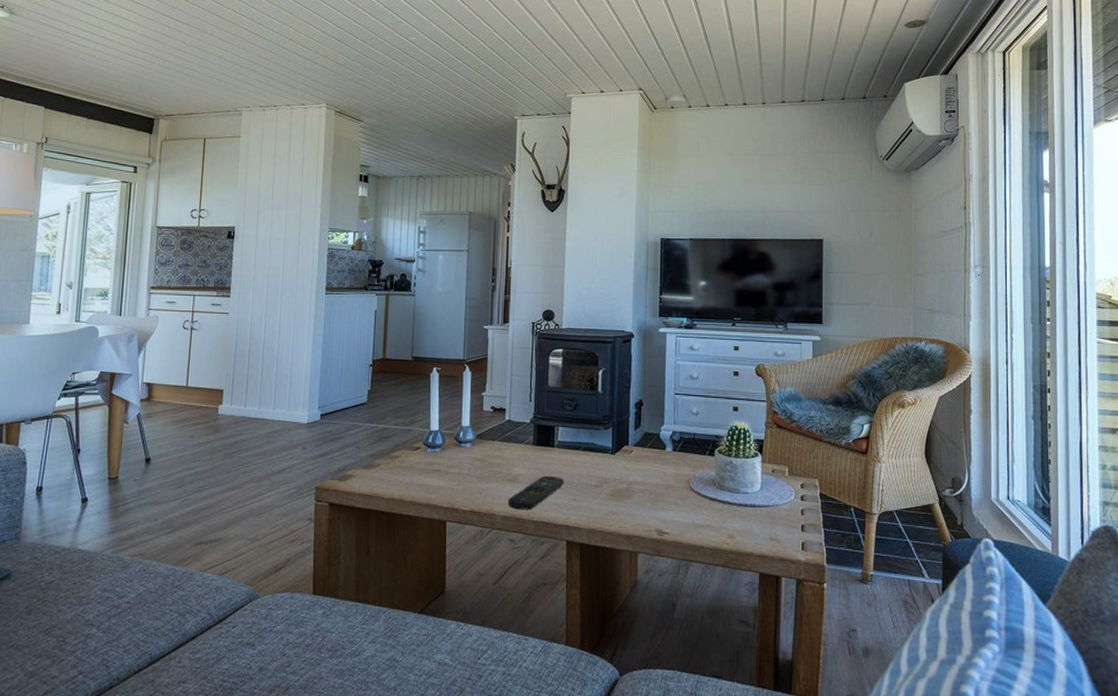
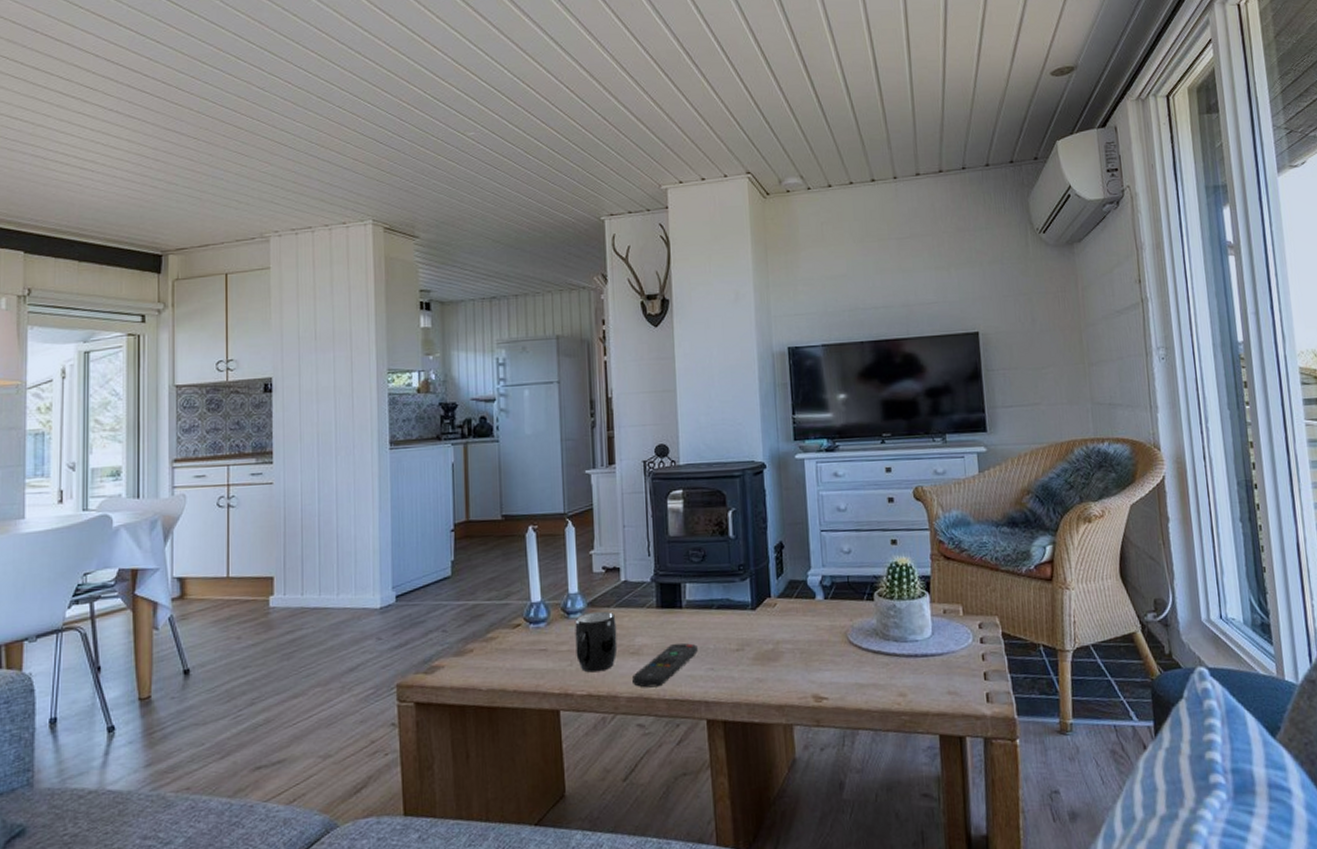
mug: none [463,443,499,493] -> present [575,611,618,673]

